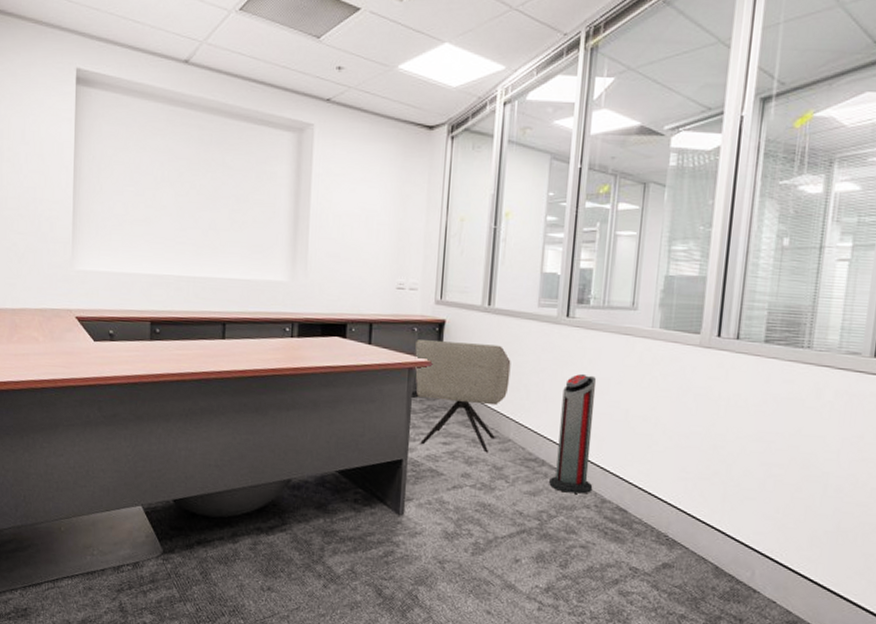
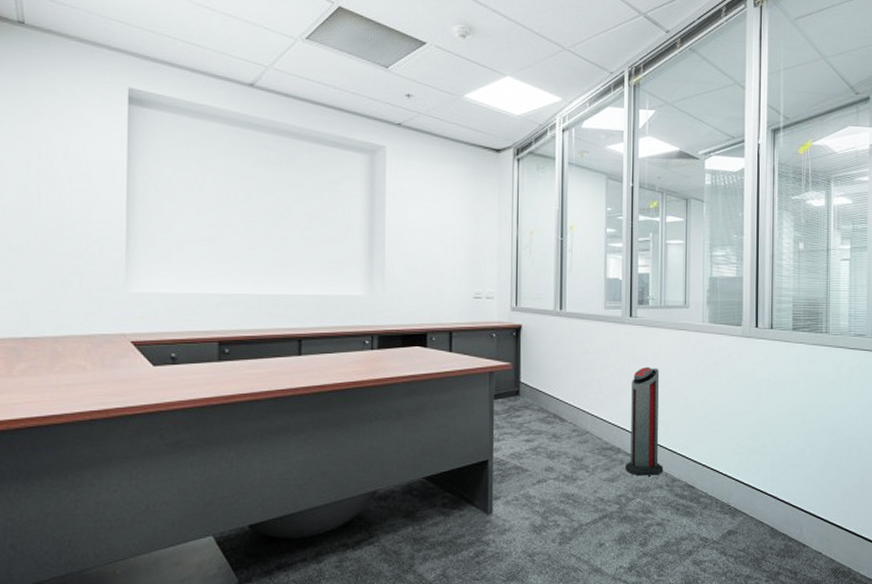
chair: present [415,340,511,453] -> none [495,345,584,446]

